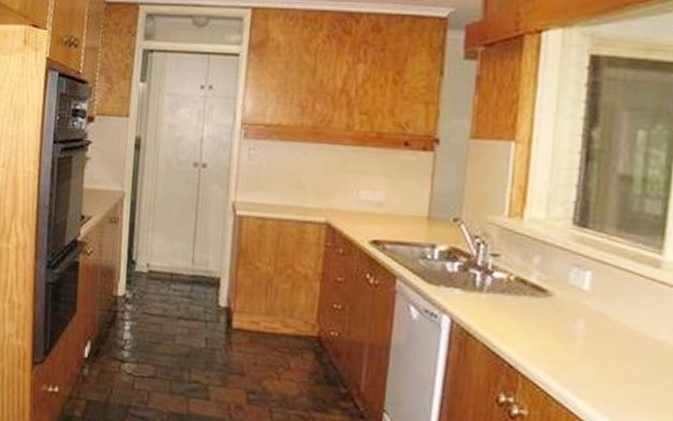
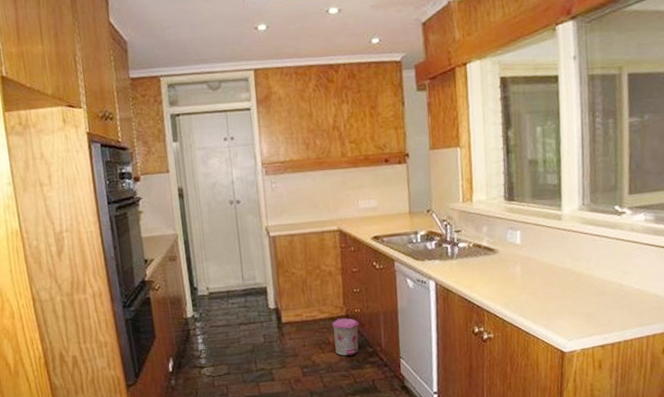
trash can: none [294,339,333,393] -> present [332,318,360,357]

